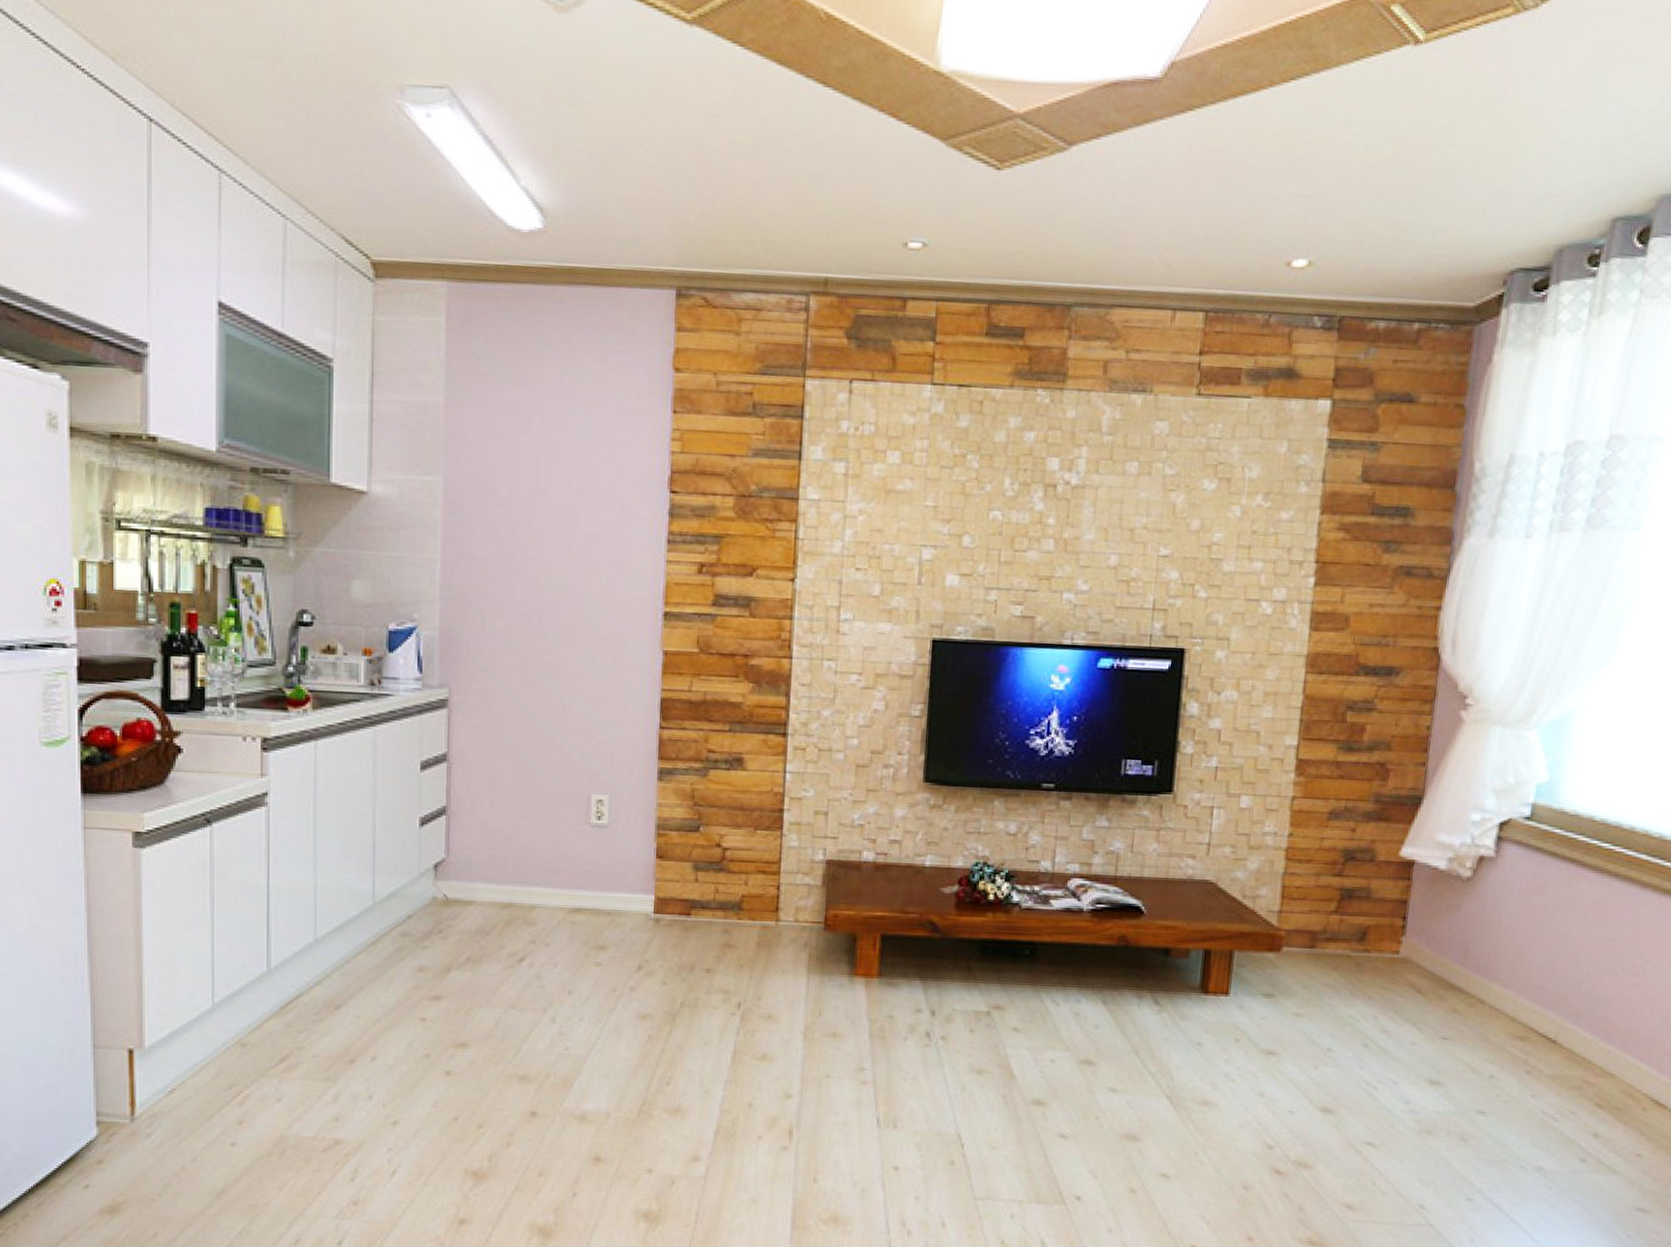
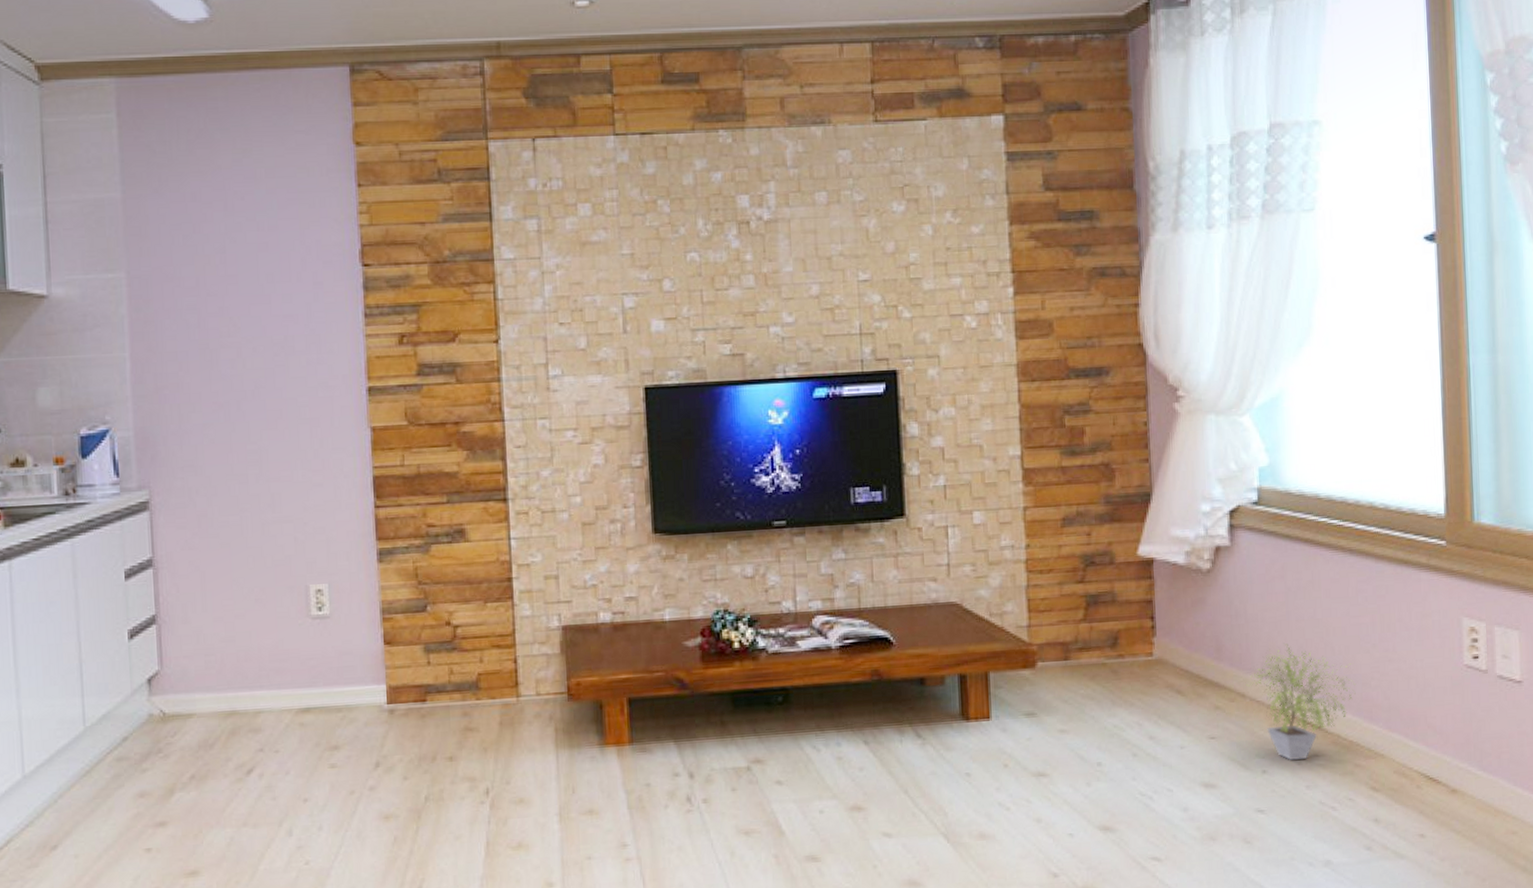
potted plant: none [1488,958,1598,1069] -> present [1246,644,1356,760]

